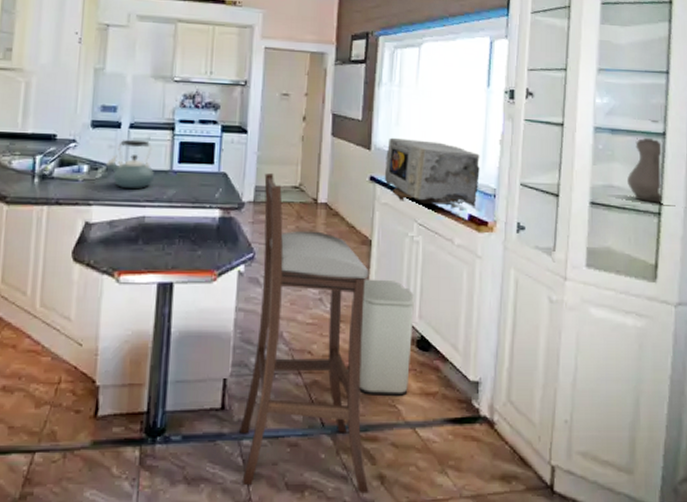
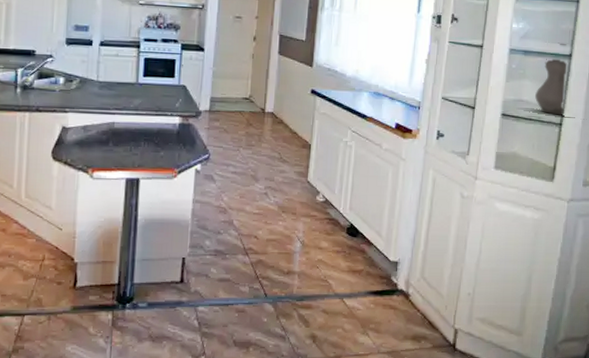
kettle: present [105,139,154,190] -> none [79,55,122,99]
bar stool: present [239,172,369,494] -> none [196,85,308,350]
pedal bin: present [347,279,415,396] -> none [287,177,347,273]
microwave: present [384,137,480,208] -> none [323,56,408,118]

